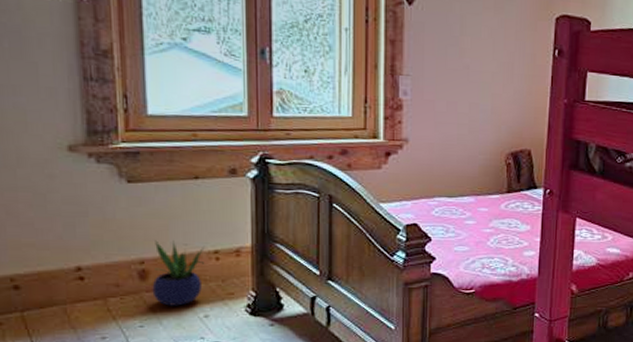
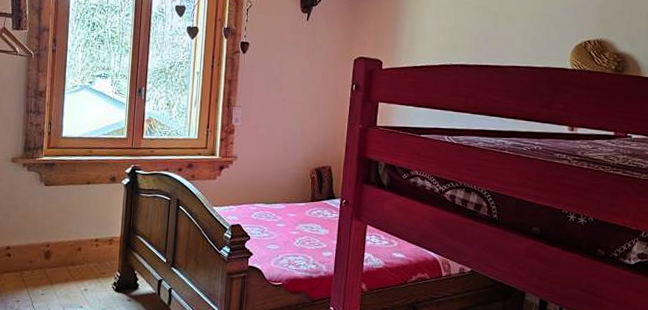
potted plant: present [152,240,205,306] -> none [52,229,90,280]

